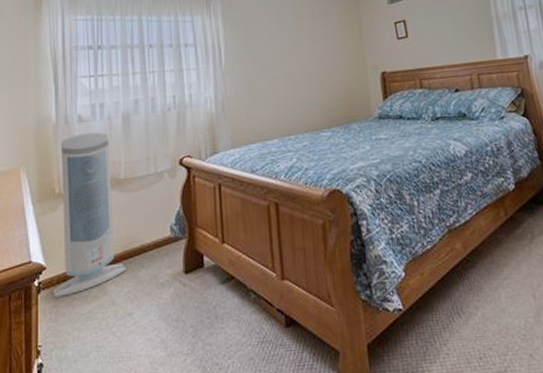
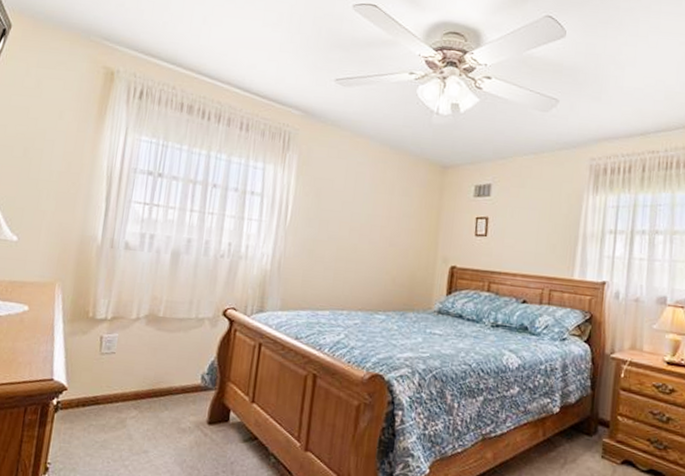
air purifier: present [53,132,127,297] -> none [70,261,154,421]

